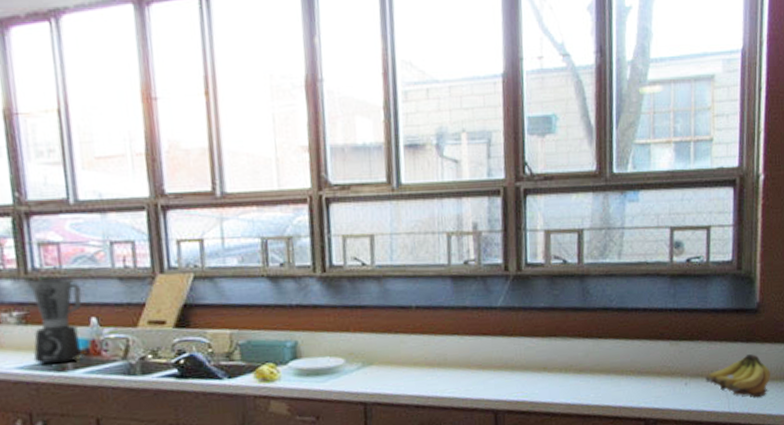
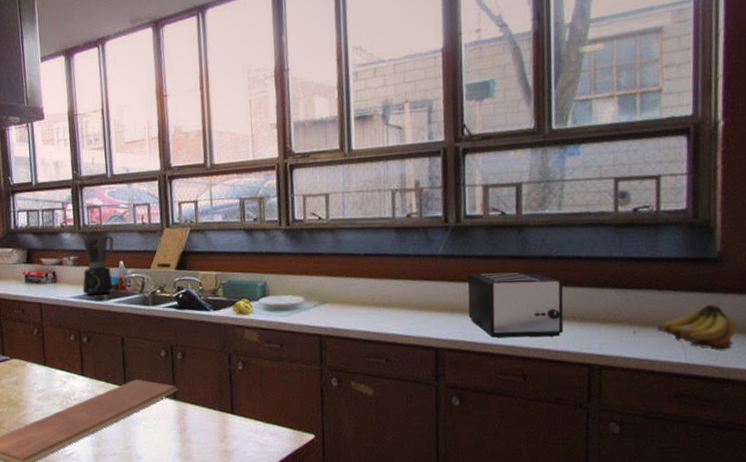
toaster: none [528,323,623,396] -> present [467,271,564,338]

